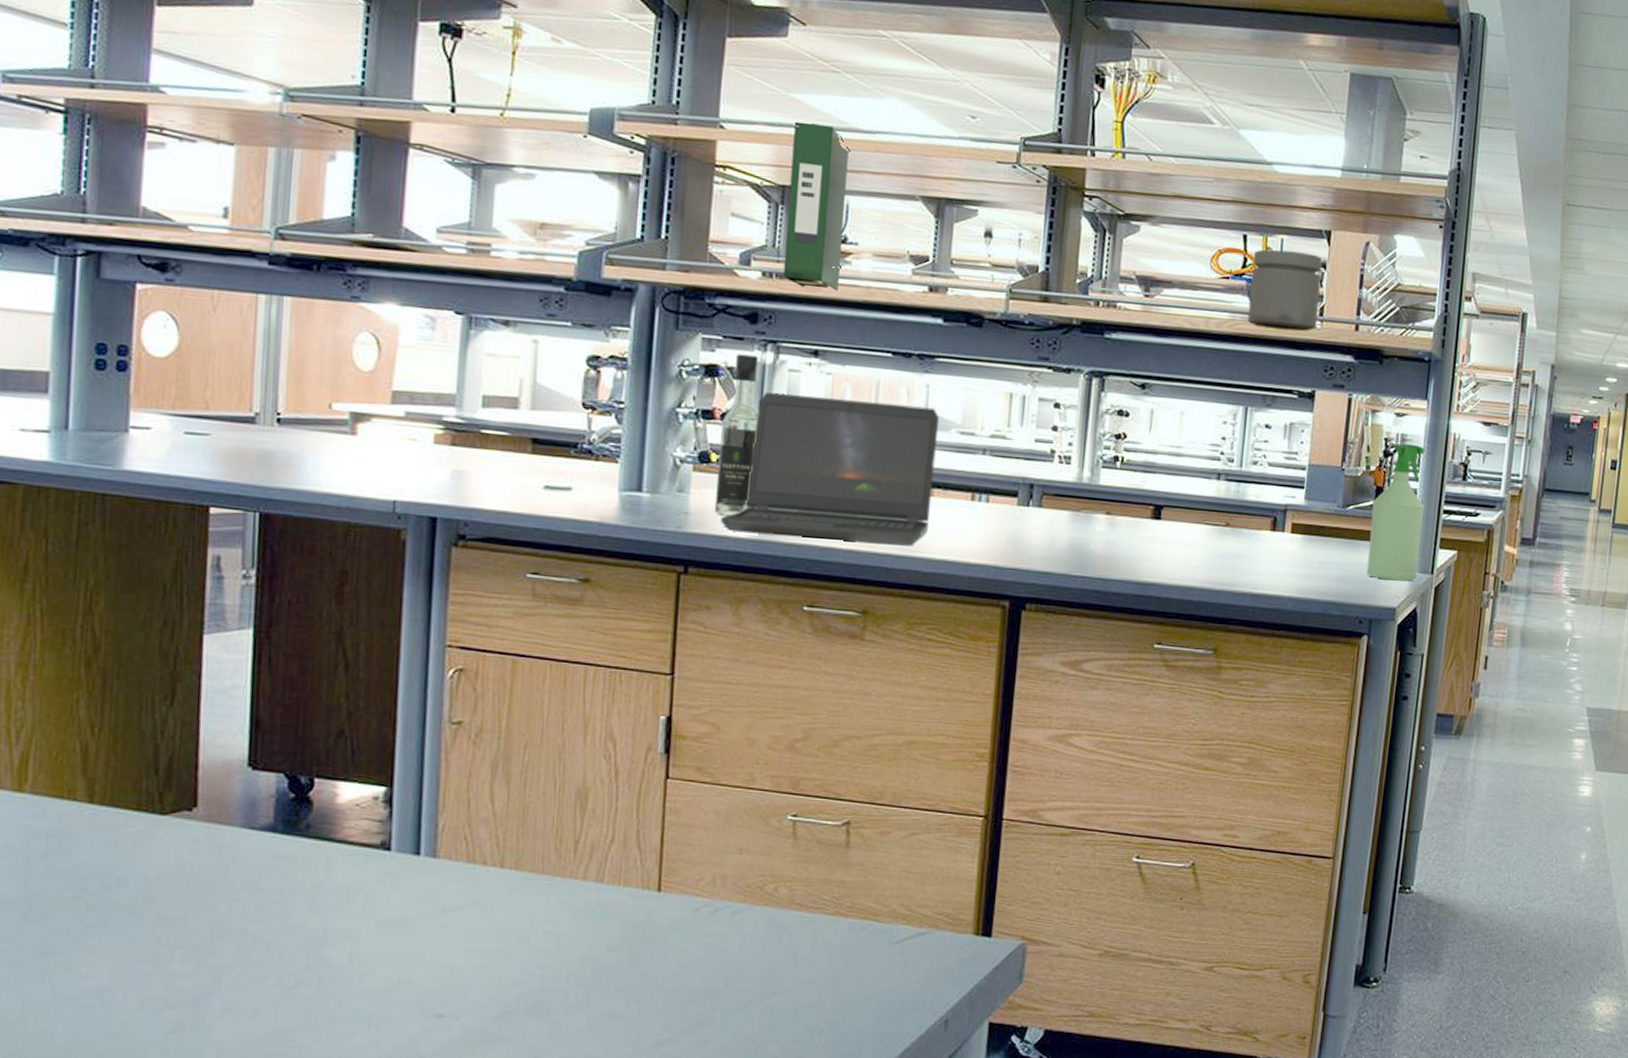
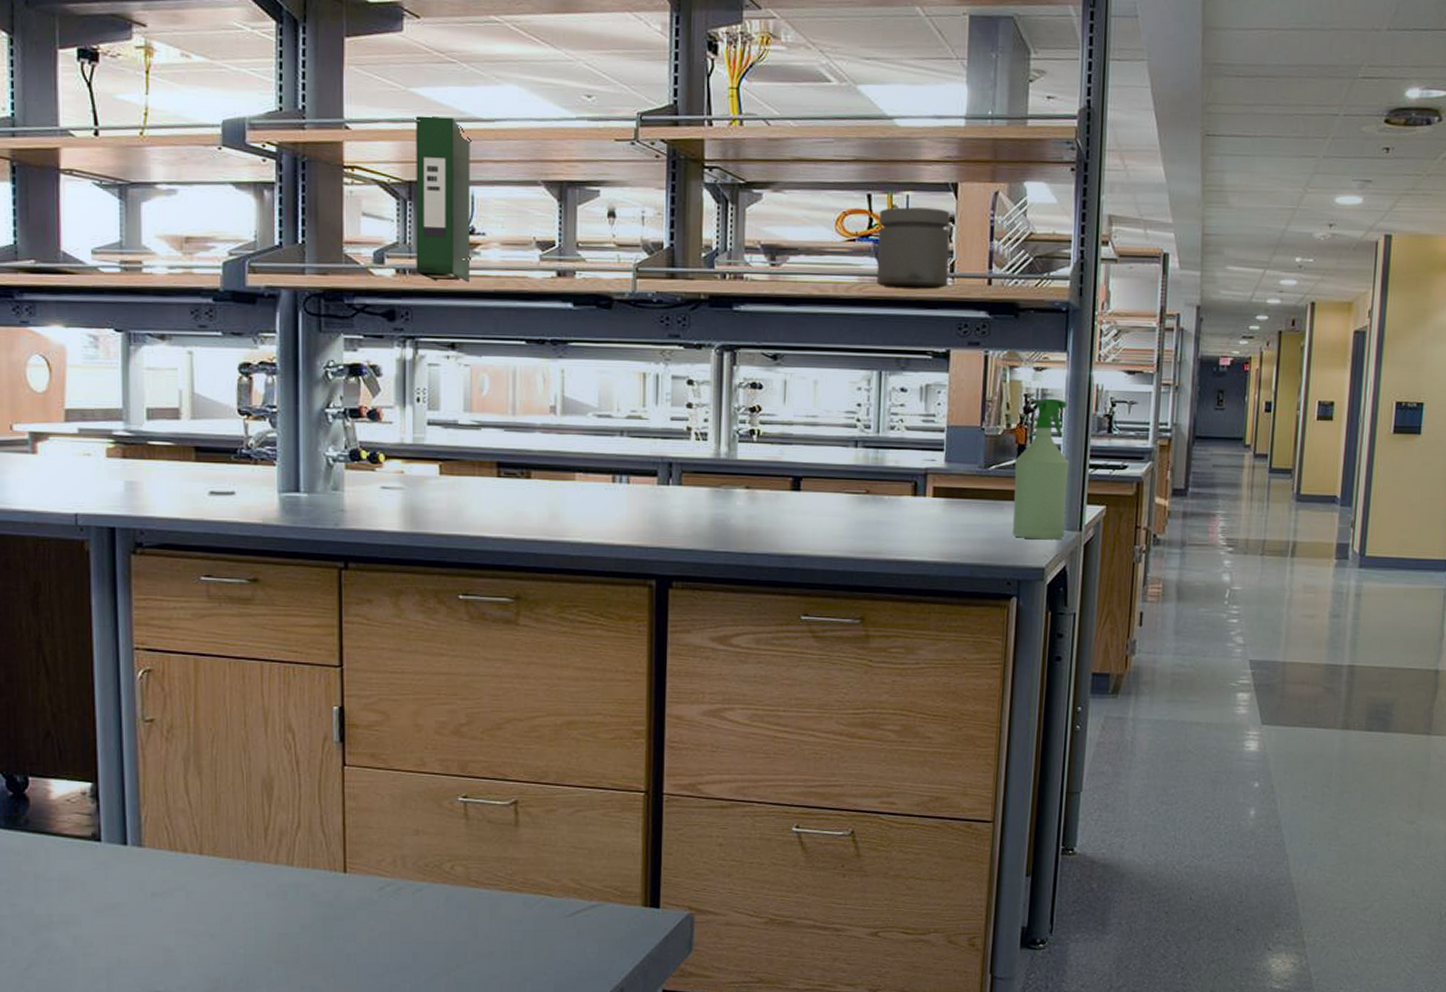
bottle: present [714,354,758,517] -> none [368,352,405,511]
laptop computer: present [721,392,940,546] -> none [375,388,576,531]

